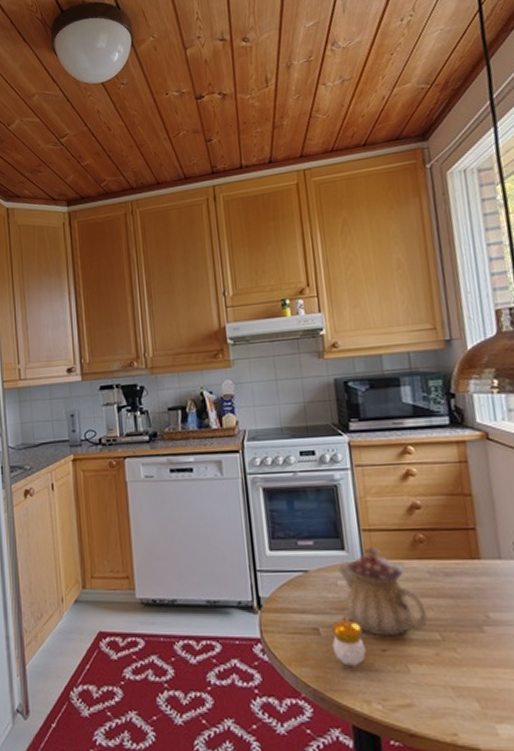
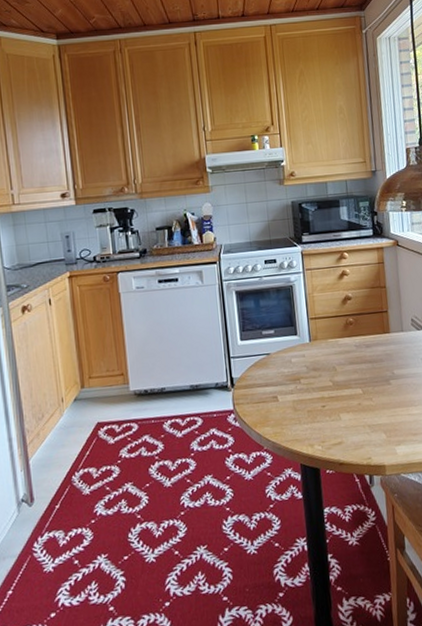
candle: present [331,616,366,666] -> none [286,385,311,422]
teapot: present [338,547,428,637] -> none [292,331,354,396]

